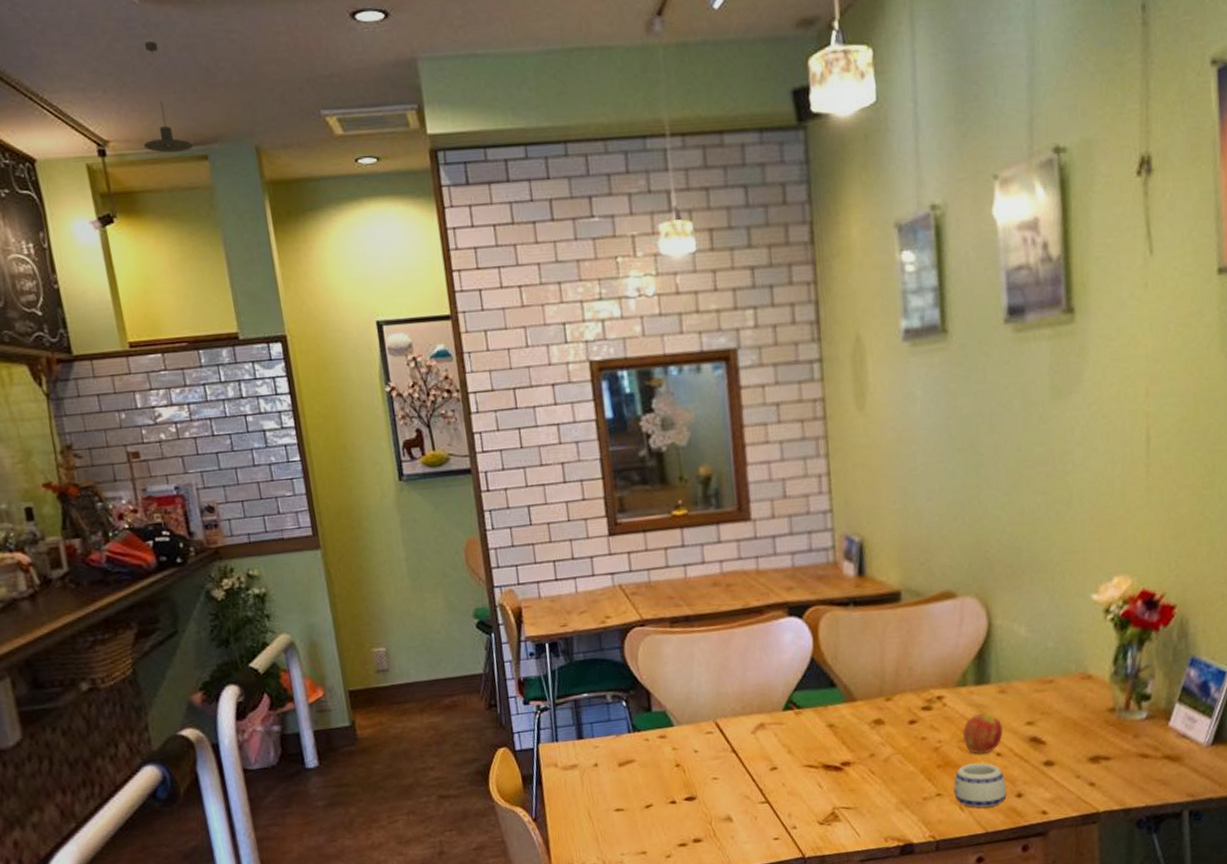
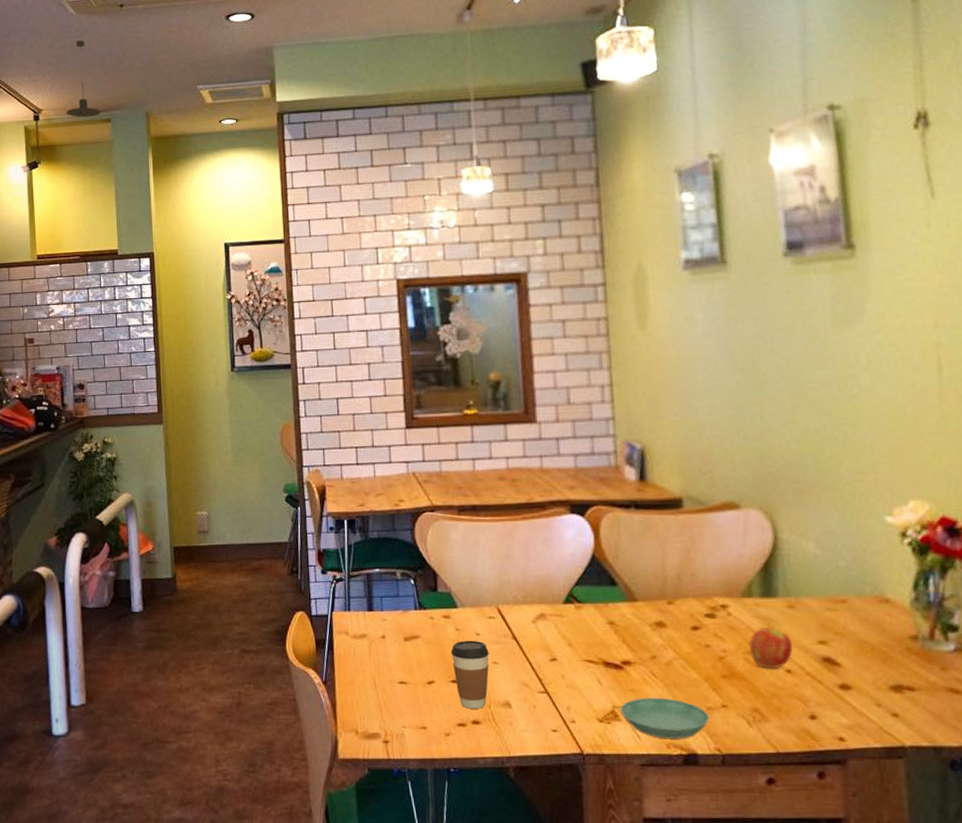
coffee cup: none [668,758,709,828] -> present [450,640,489,709]
saucer: none [840,793,925,834] -> present [620,697,709,739]
mug: present [953,762,1007,808] -> none [740,677,799,725]

